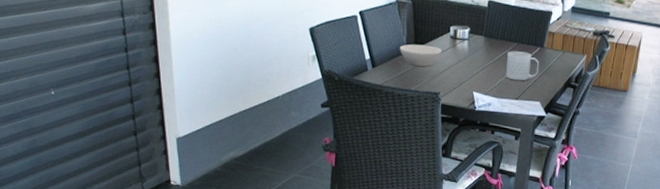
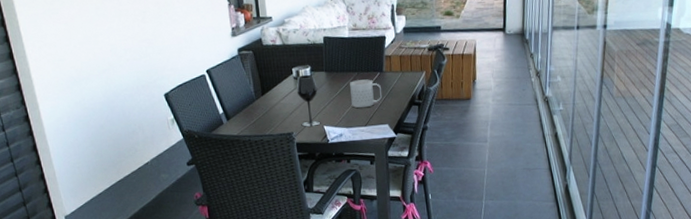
soup bowl: present [399,44,441,67] -> none [248,89,288,112]
wineglass: none [450,35,474,90] -> present [296,74,321,127]

